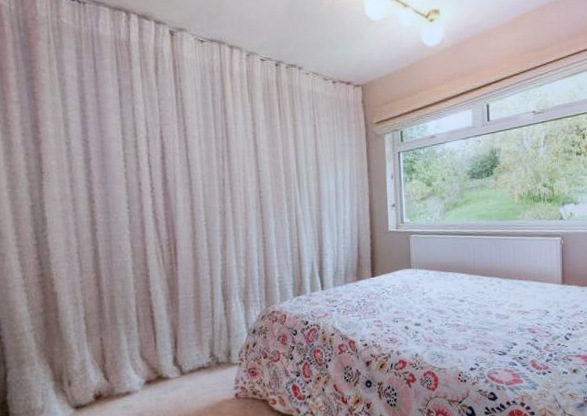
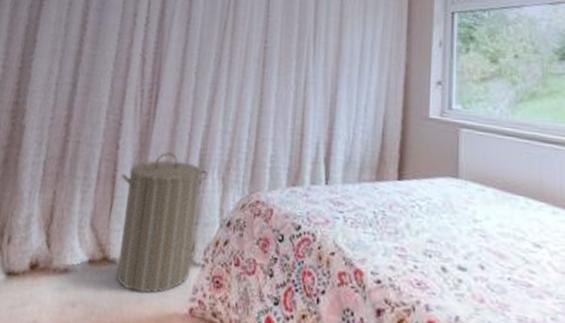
laundry hamper: none [158,290,231,394] -> present [116,152,208,294]

